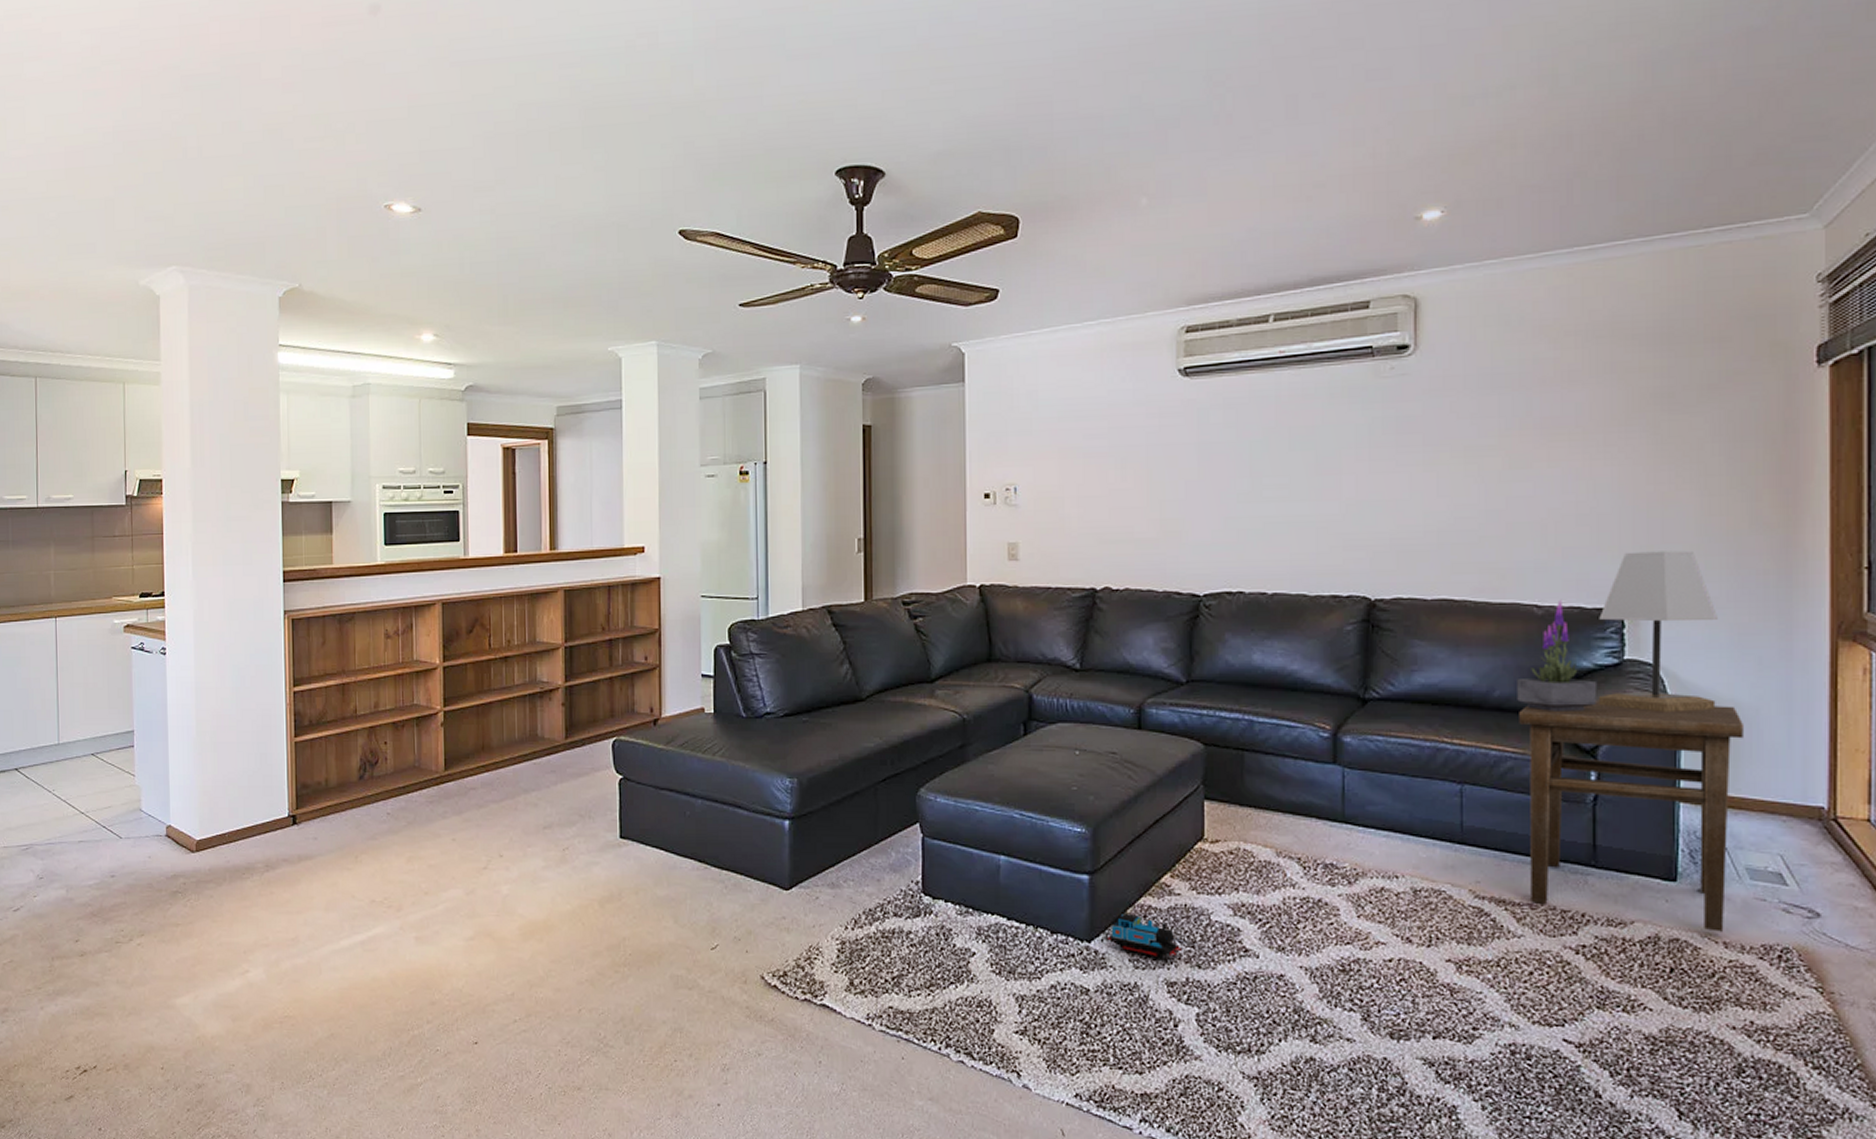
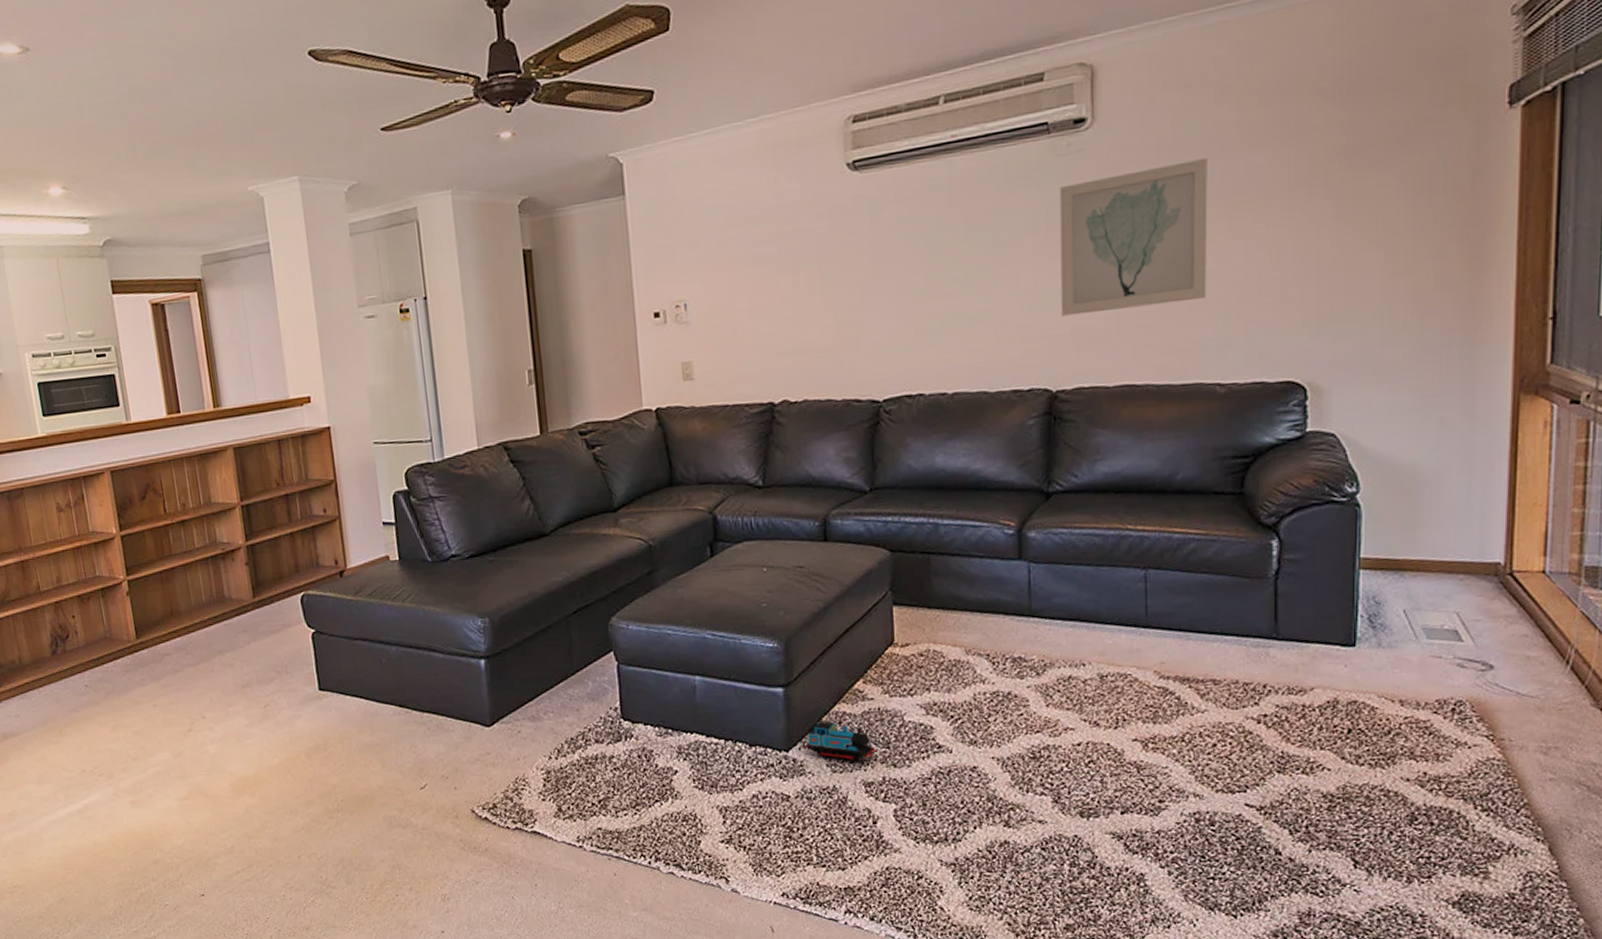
wall art: none [1381,389,1526,528] -> present [1059,157,1208,317]
potted plant: present [1517,599,1598,711] -> none [1200,375,1280,490]
side table: present [1519,700,1743,932] -> none [1202,470,1424,691]
lamp: present [1598,550,1717,712] -> none [1280,314,1400,482]

